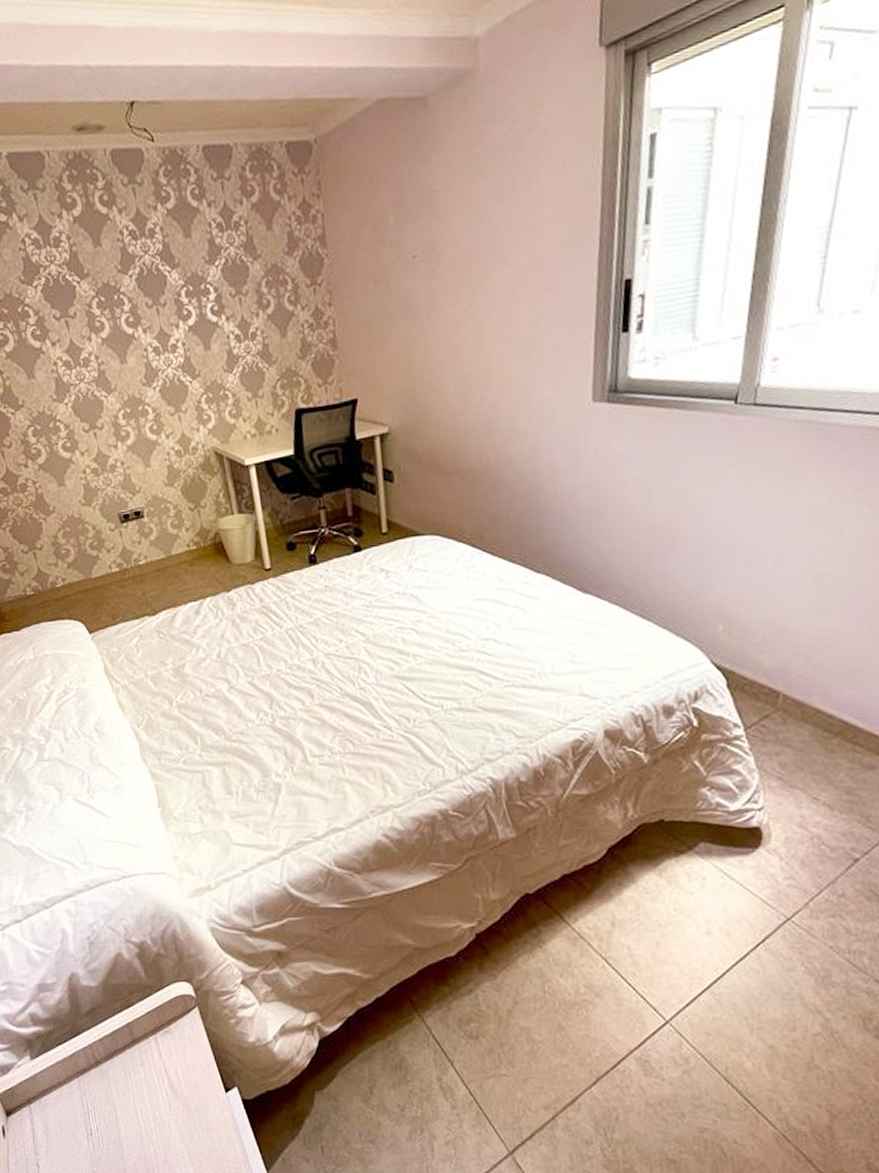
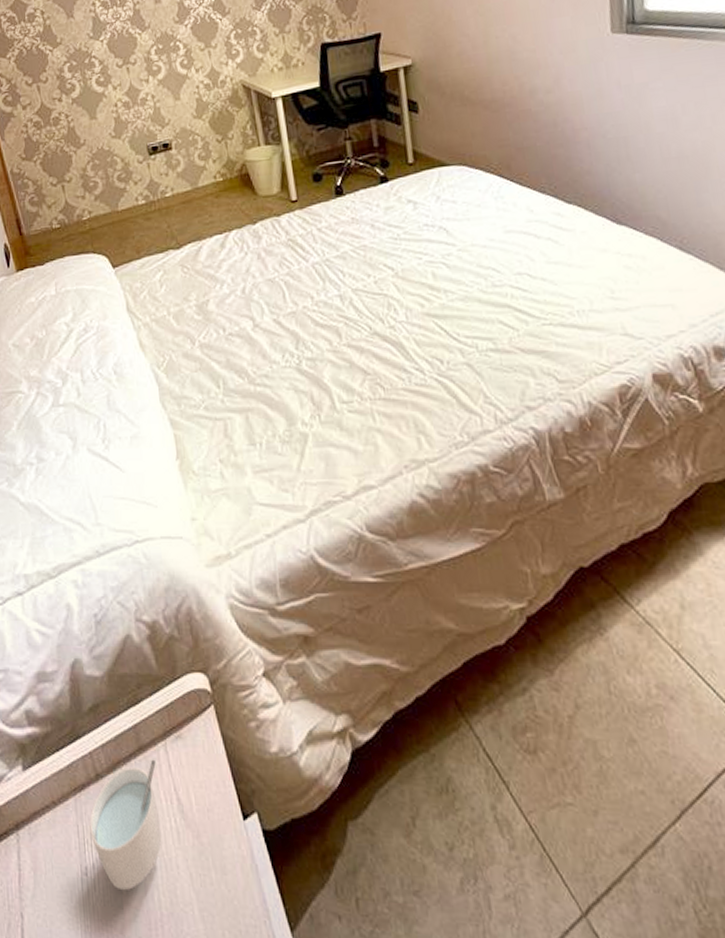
cup: none [92,1049,155,1146] -> present [89,759,162,891]

